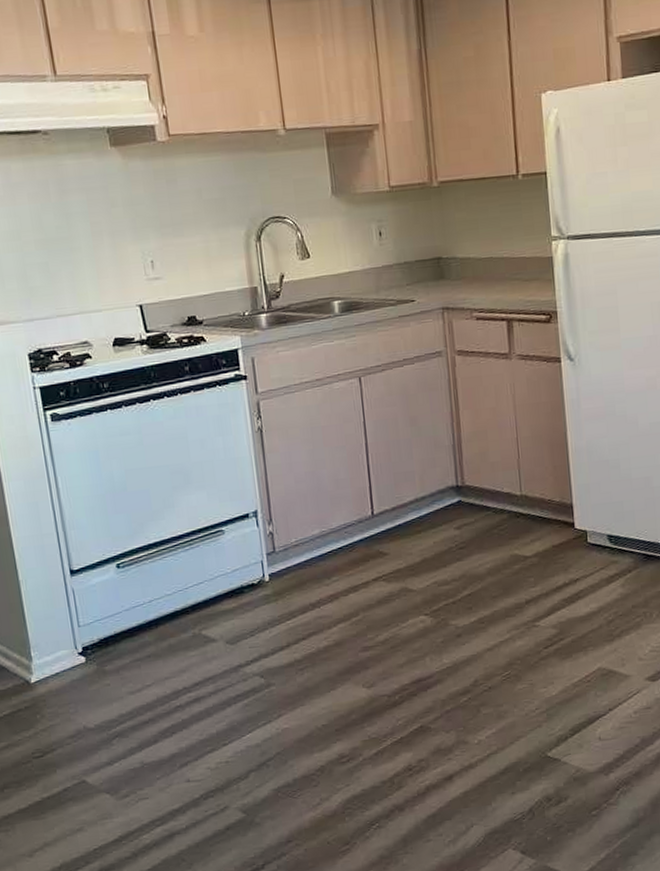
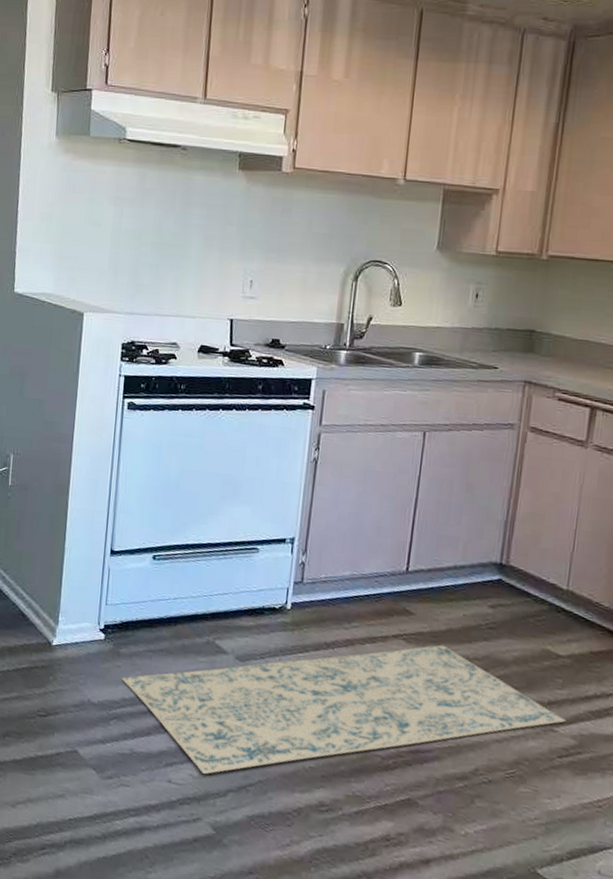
rug: none [113,575,545,764] -> present [121,645,567,775]

